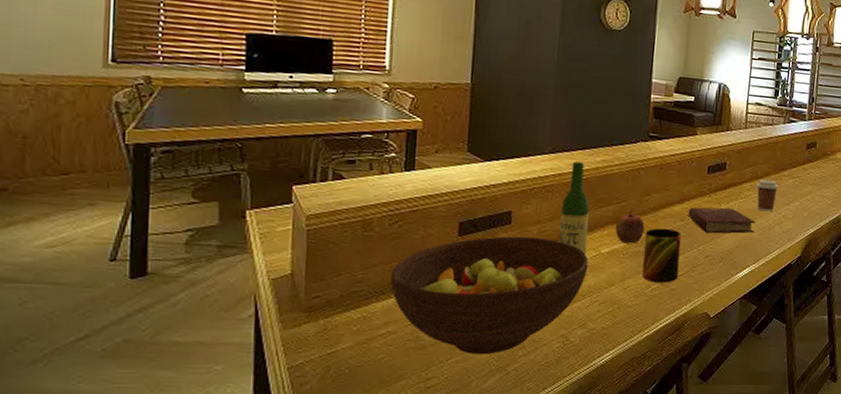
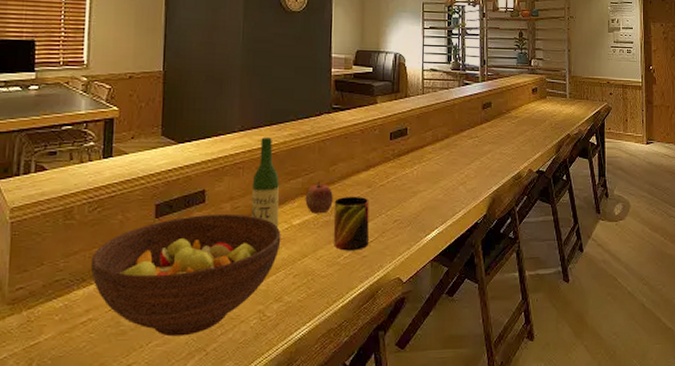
hardback book: present [688,207,756,234] -> none [374,171,440,198]
coffee cup: present [757,179,779,212] -> none [438,141,460,173]

